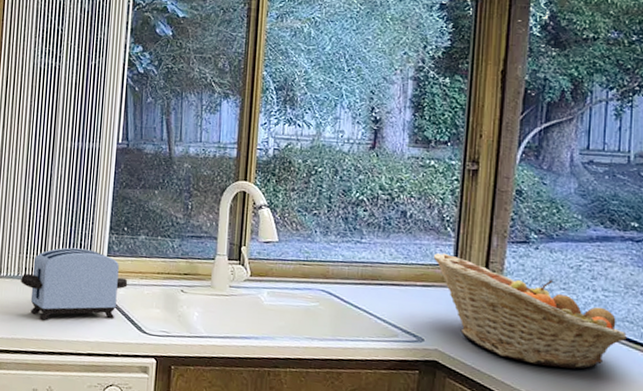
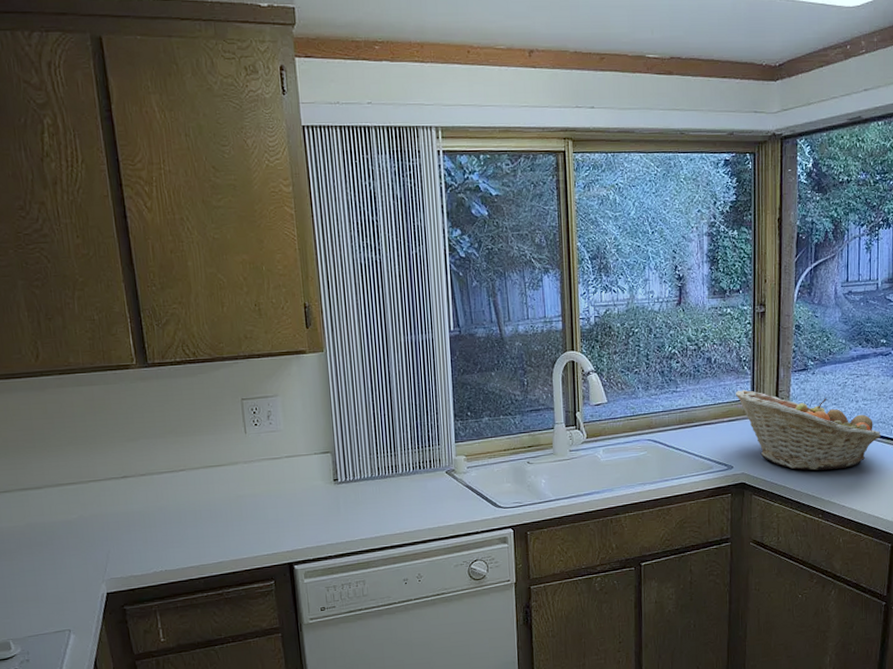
toaster: present [21,247,128,320] -> none [375,439,478,514]

